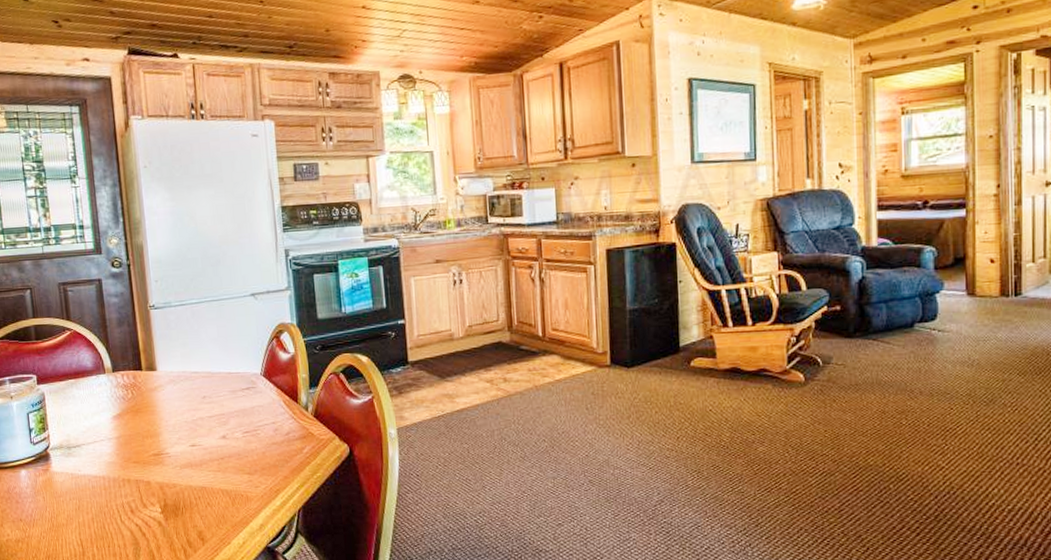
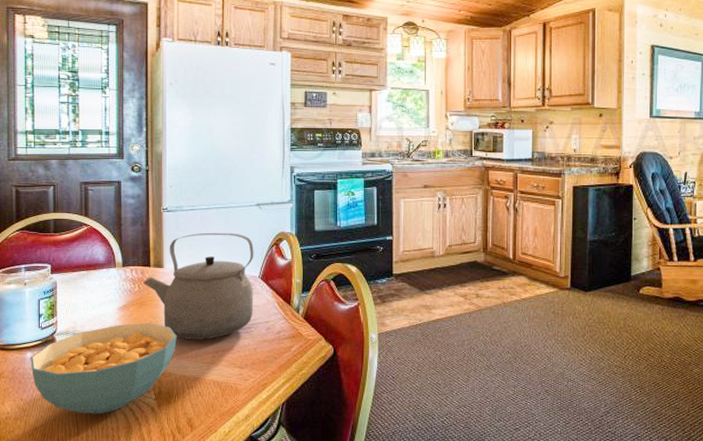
cereal bowl: none [25,432,179,533] -> present [30,323,177,415]
tea kettle: none [137,327,258,447] -> present [144,232,254,340]

